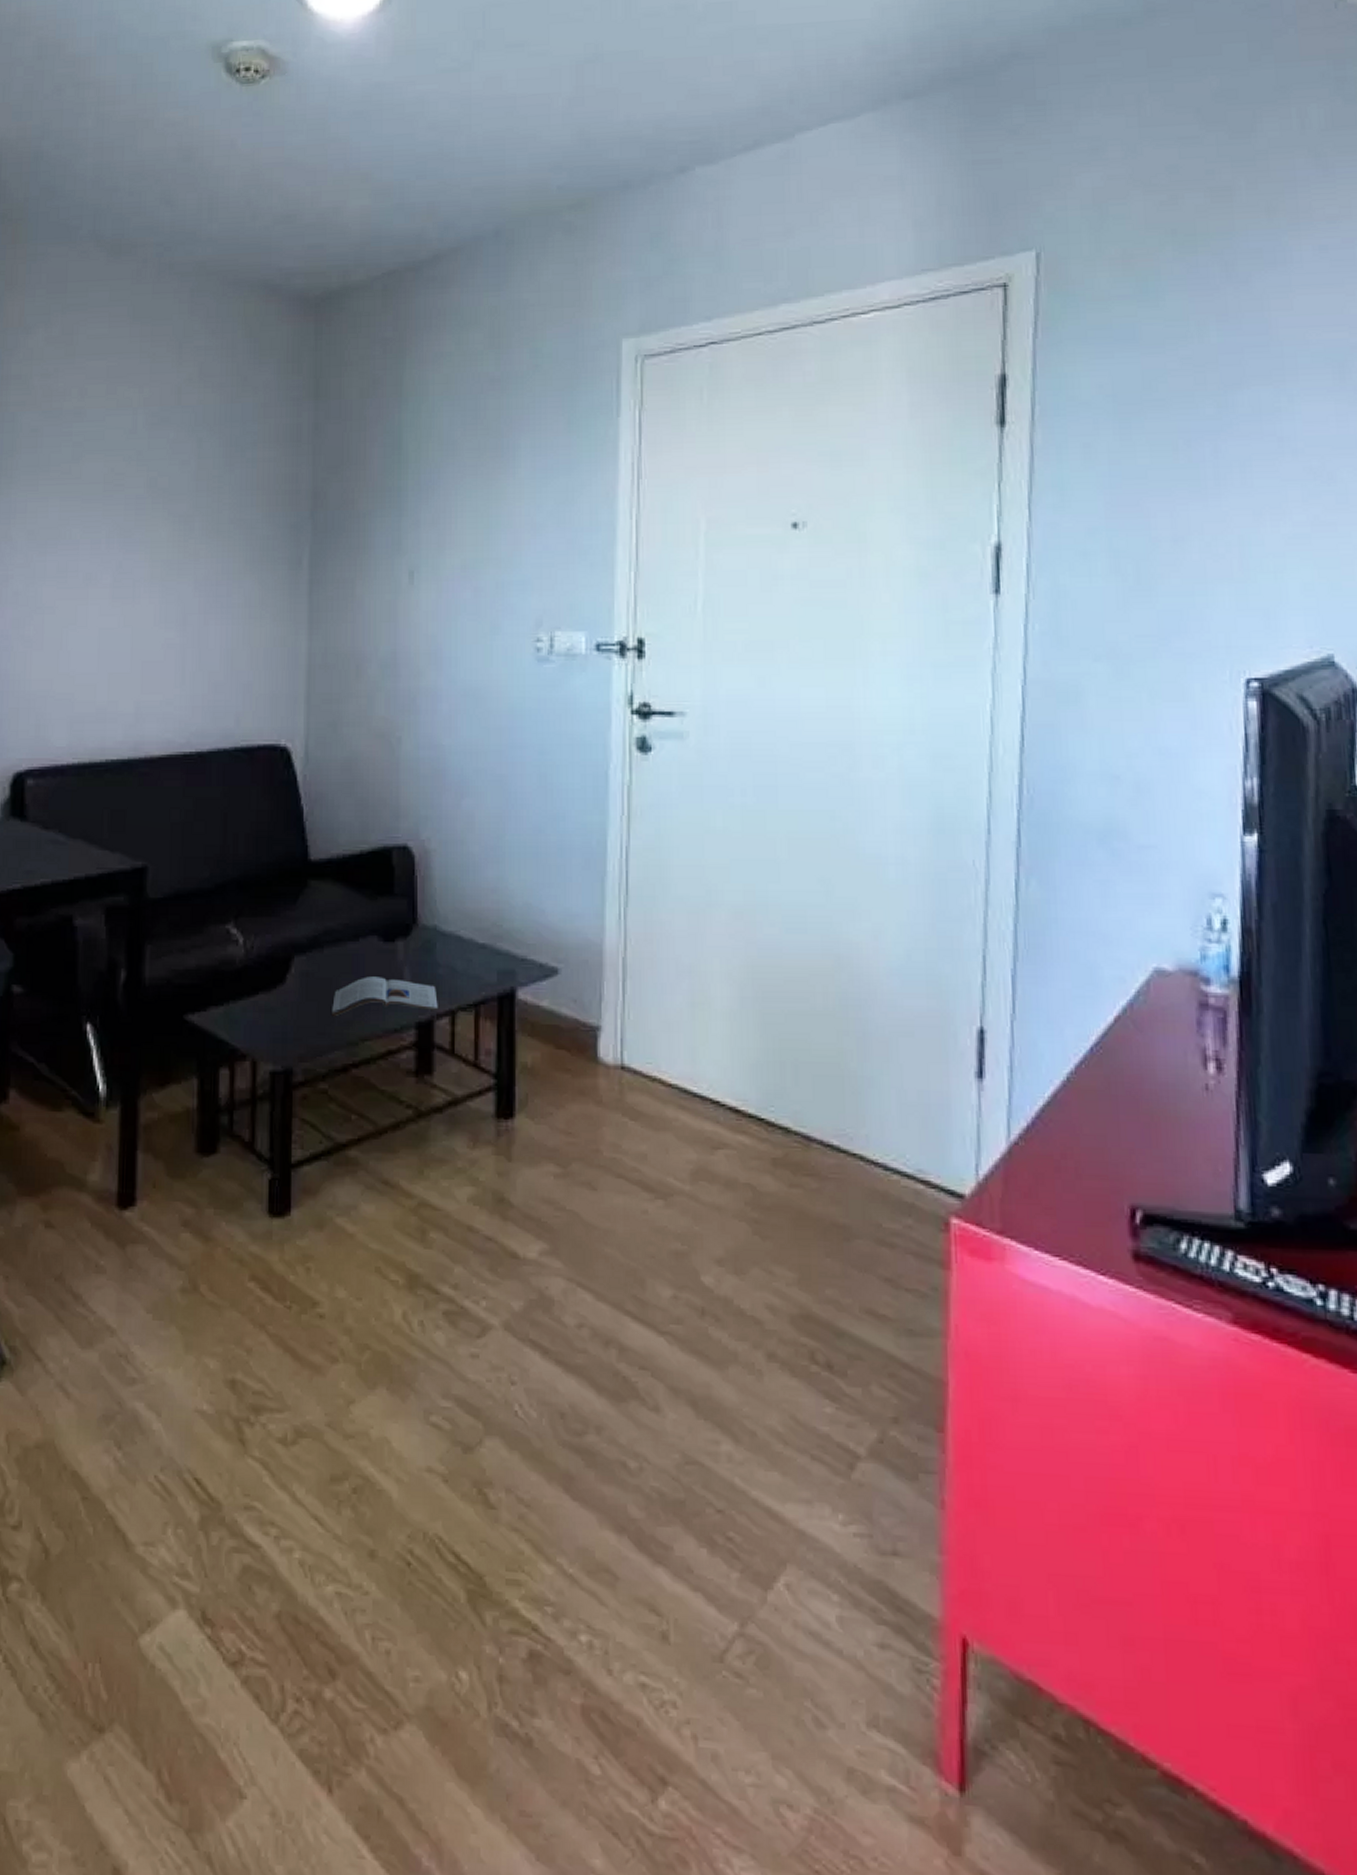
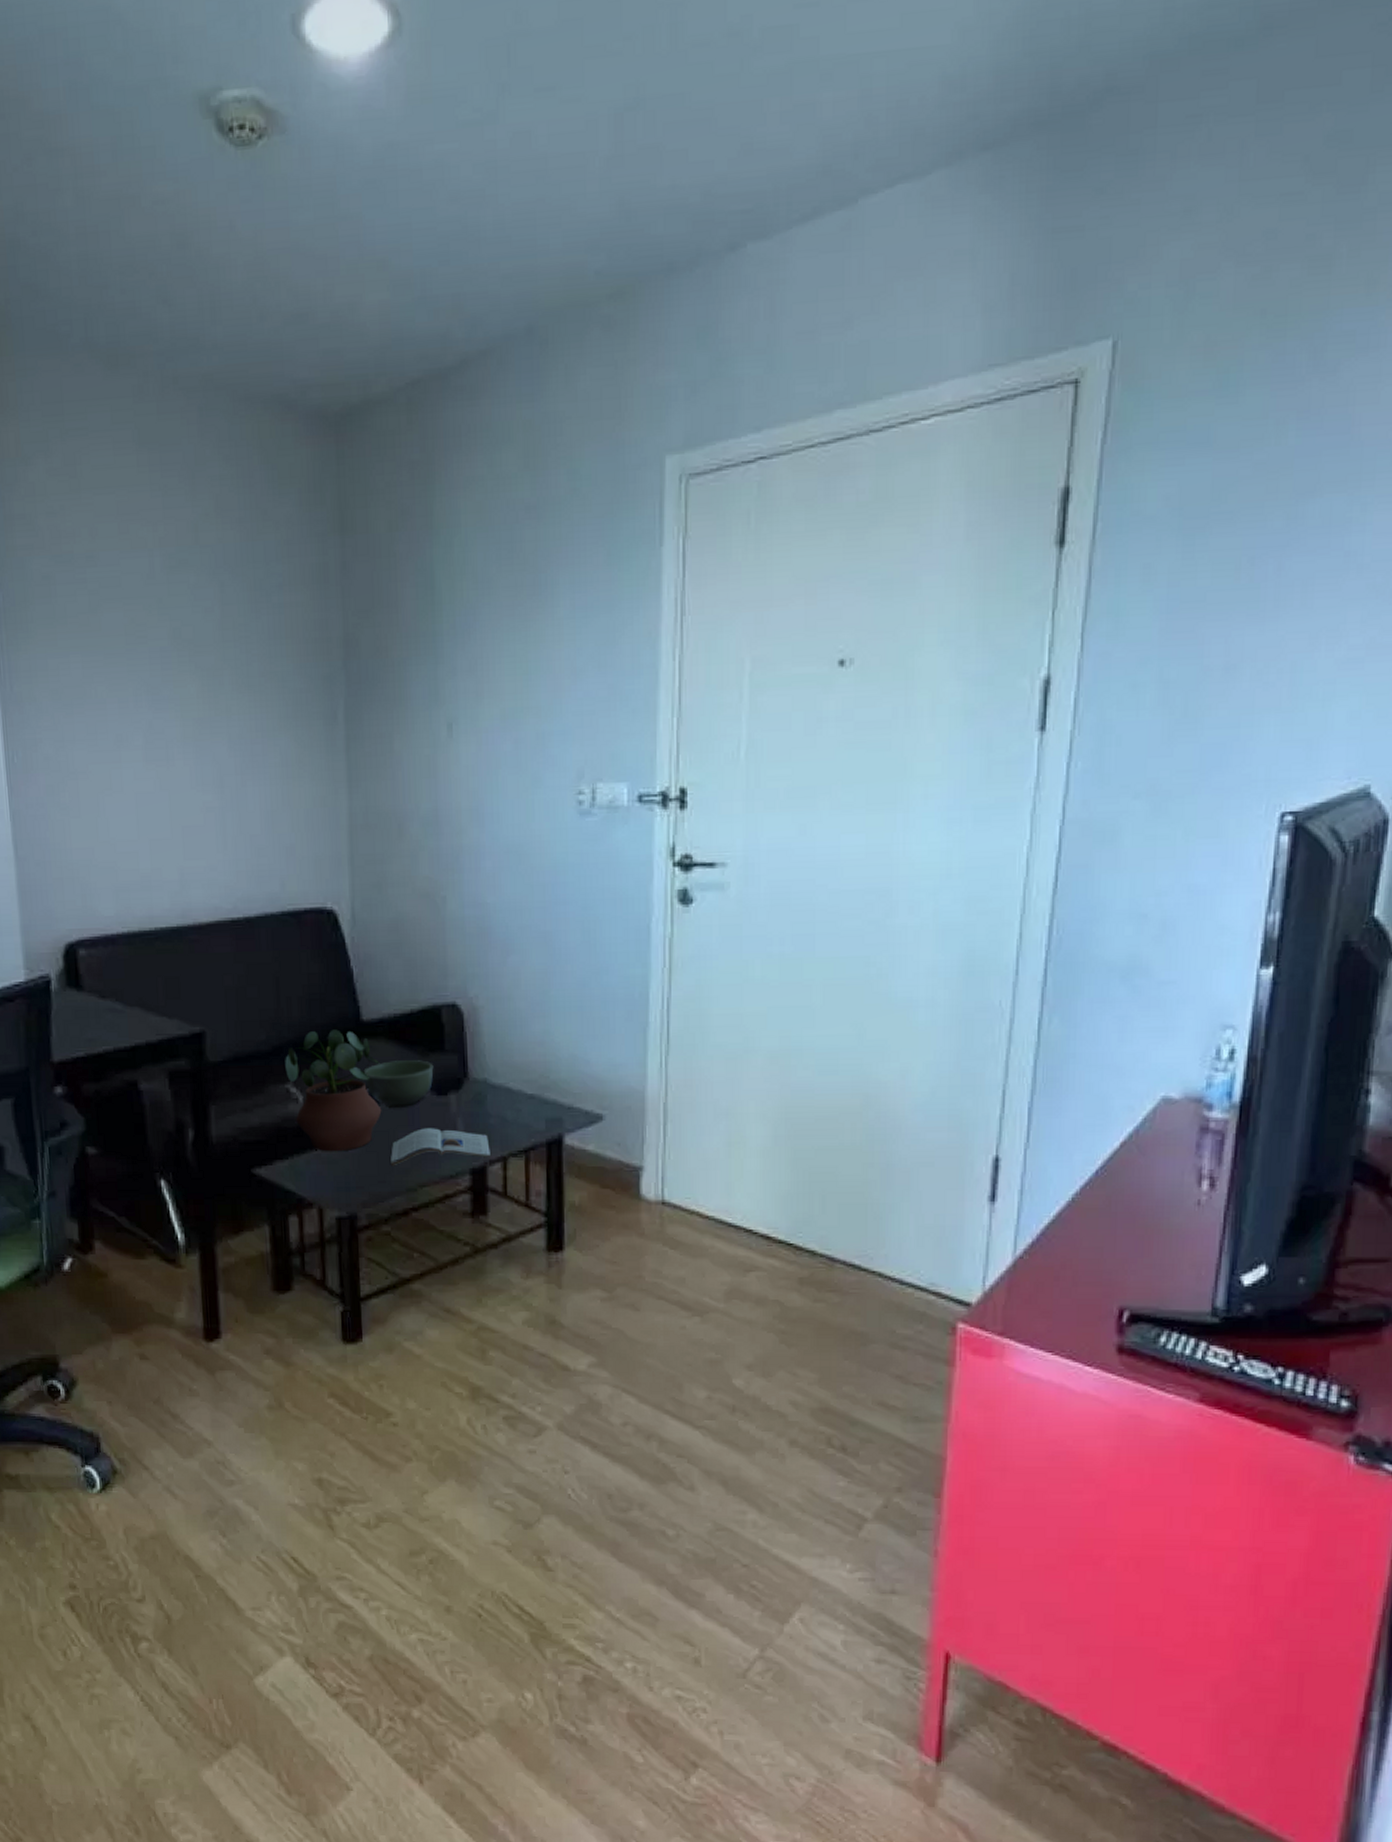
potted plant: none [227,869,326,999] -> present [285,1029,382,1152]
bowl: none [308,903,382,955] -> present [363,1060,434,1109]

